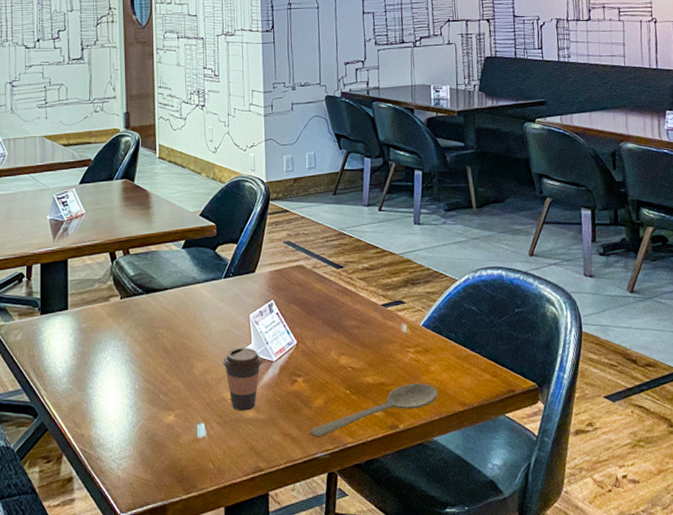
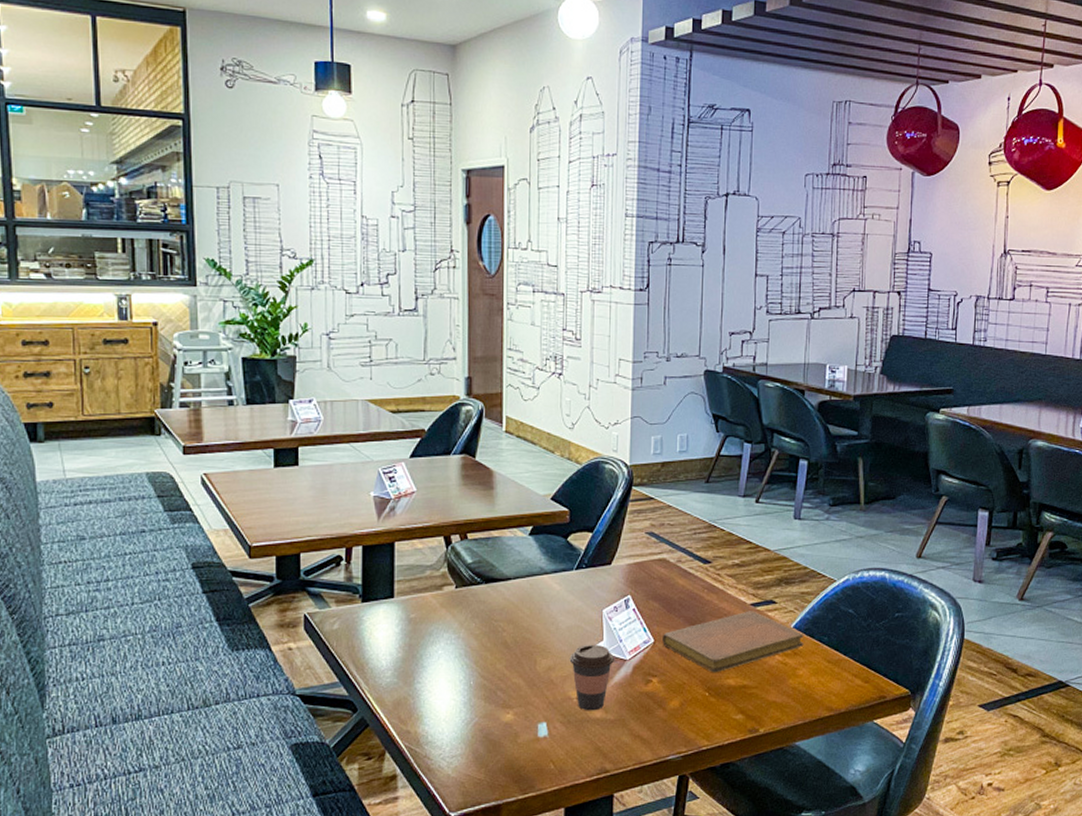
notebook: none [304,311,434,372] -> present [663,611,804,673]
wooden spoon: present [311,383,438,437] -> none [663,686,804,739]

